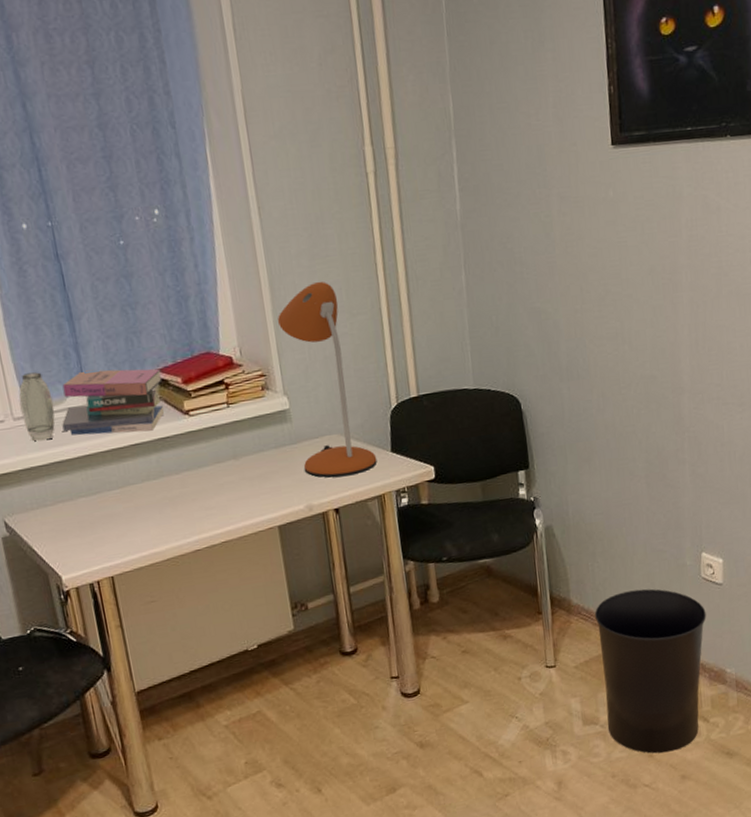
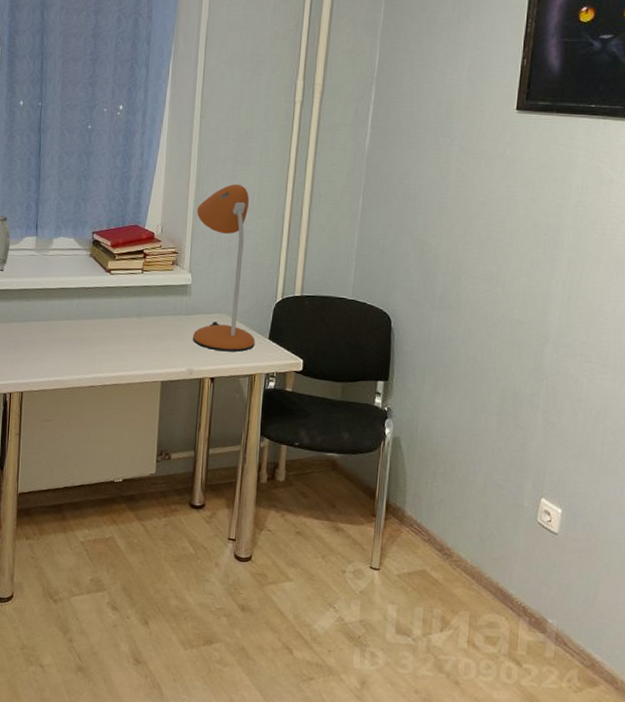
books: present [62,368,165,436] -> none [13,222,97,281]
waste bin: present [594,588,706,754] -> none [419,516,536,686]

